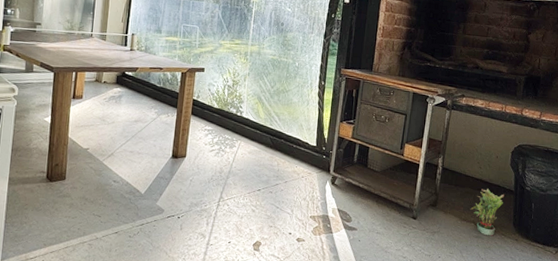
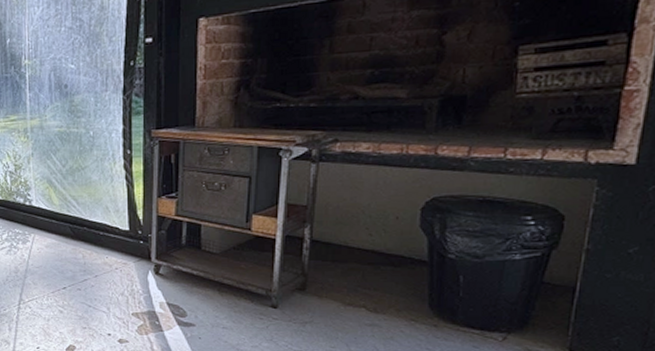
potted plant: present [470,188,505,236] -> none [358,261,413,323]

